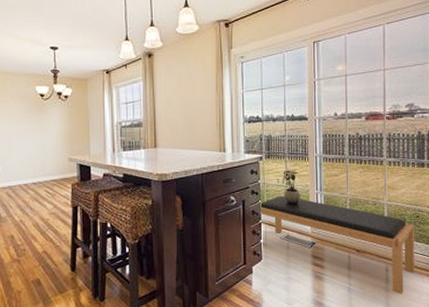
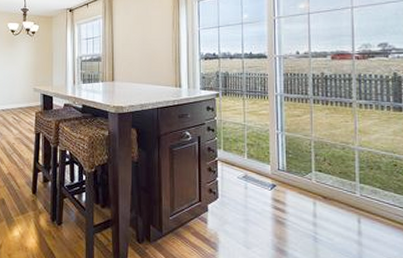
bench: present [259,195,415,295] -> none [215,133,393,250]
potted plant: present [277,168,300,205] -> none [234,106,259,144]

